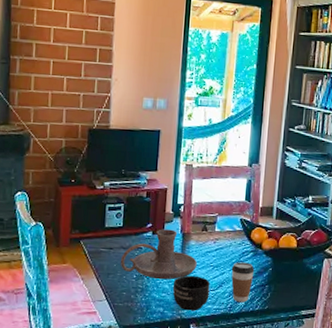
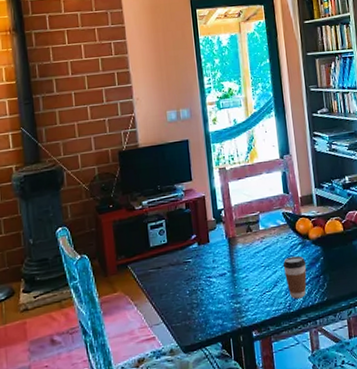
candle holder: present [120,229,197,280] -> none [170,236,248,291]
mug: present [172,275,210,311] -> none [227,279,266,318]

